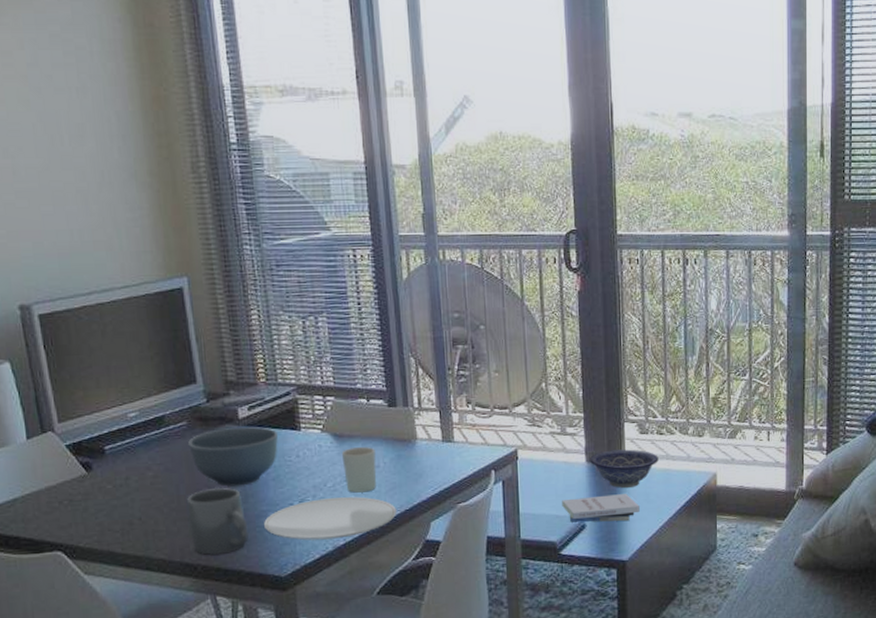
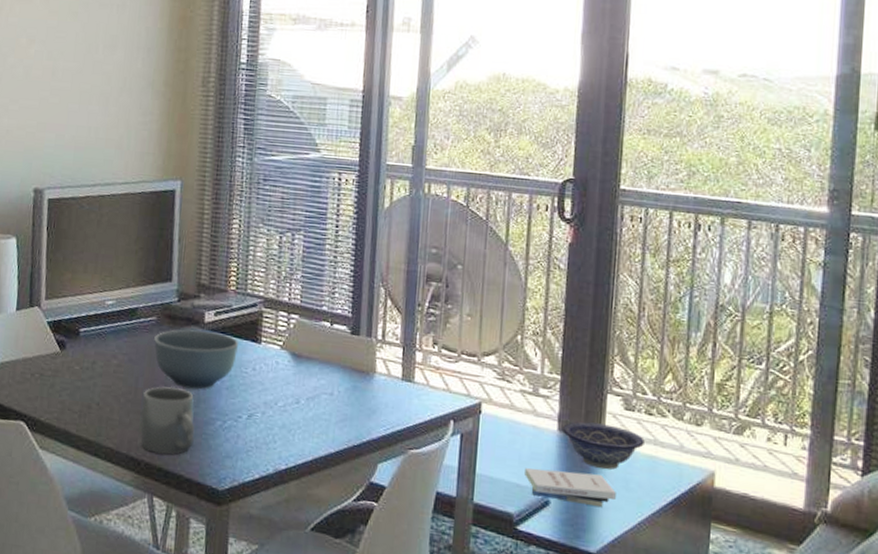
plate: present [263,496,397,541] -> none [209,416,344,463]
mug: present [341,447,377,493] -> none [296,370,331,419]

